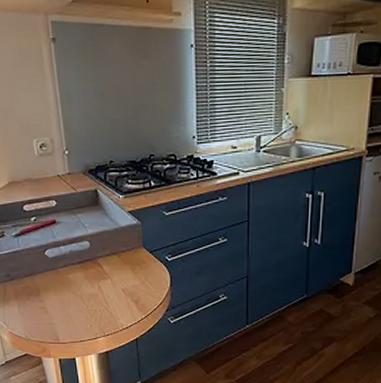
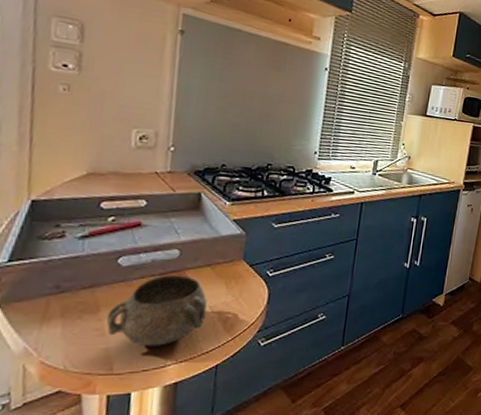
decorative bowl: none [46,263,120,322] -> present [106,275,207,347]

